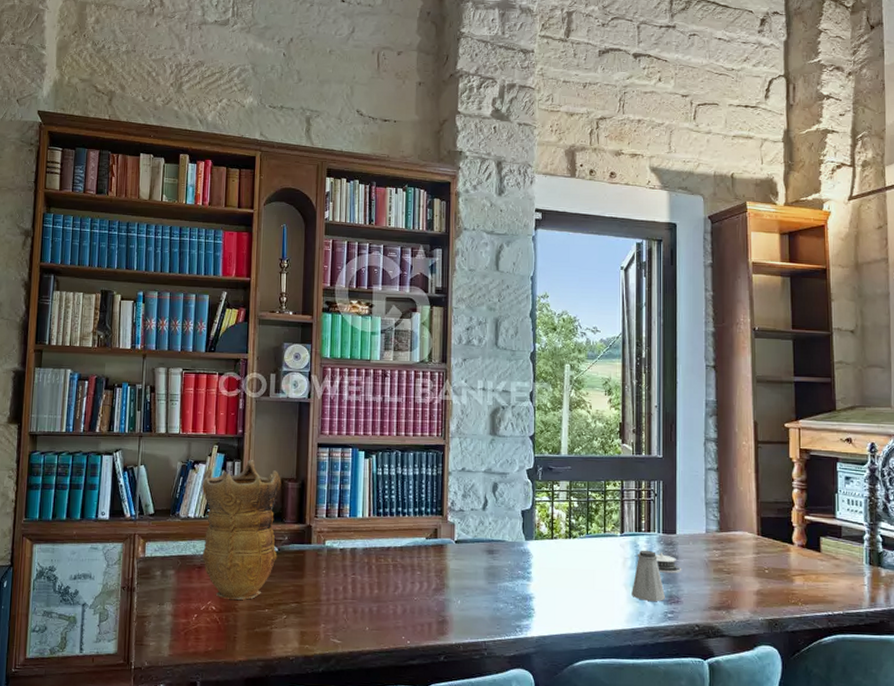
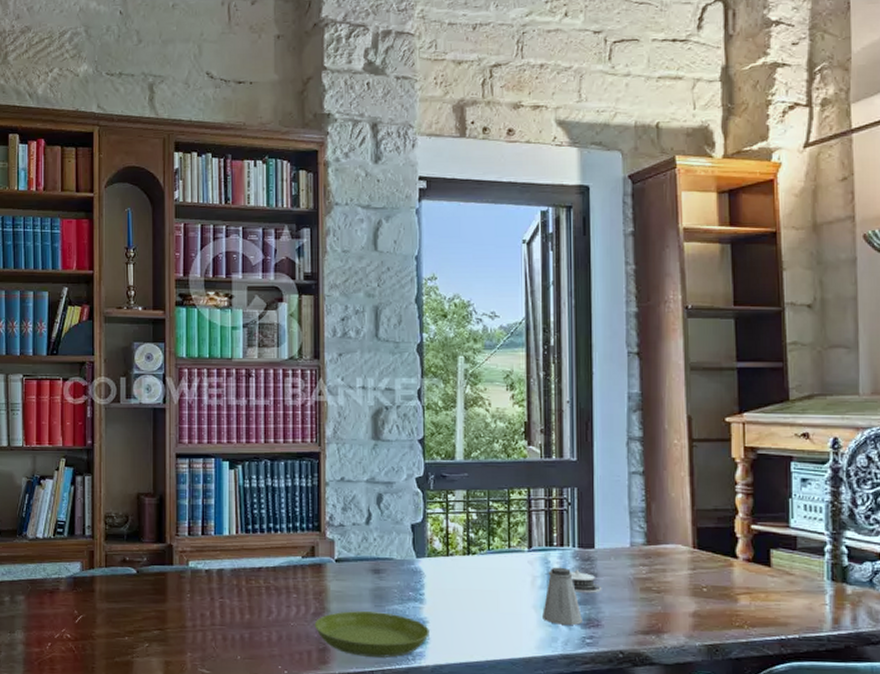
vase: present [201,459,282,600] -> none [49,472,137,627]
saucer: none [435,587,535,629] -> present [314,611,429,658]

